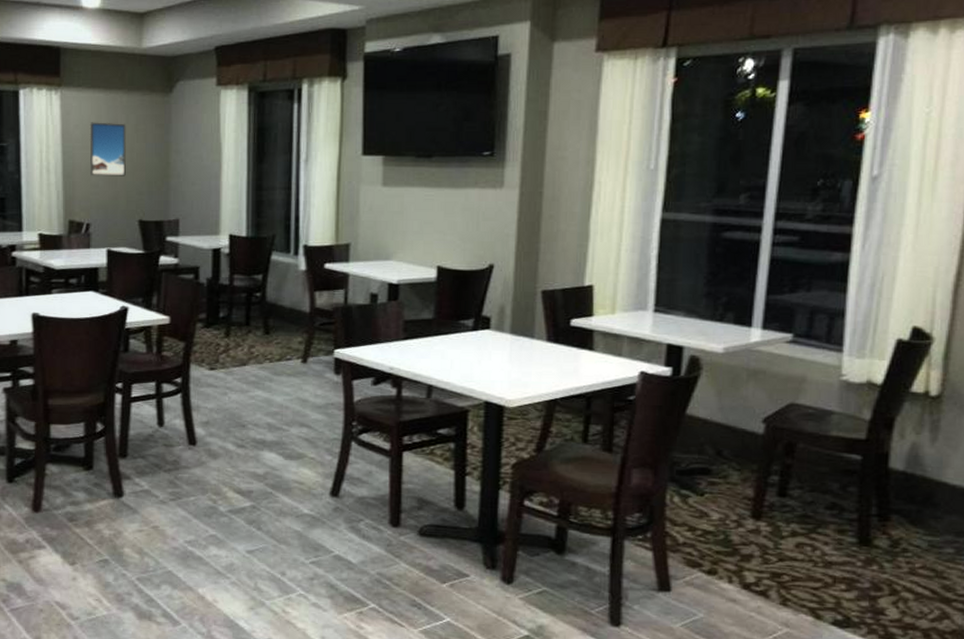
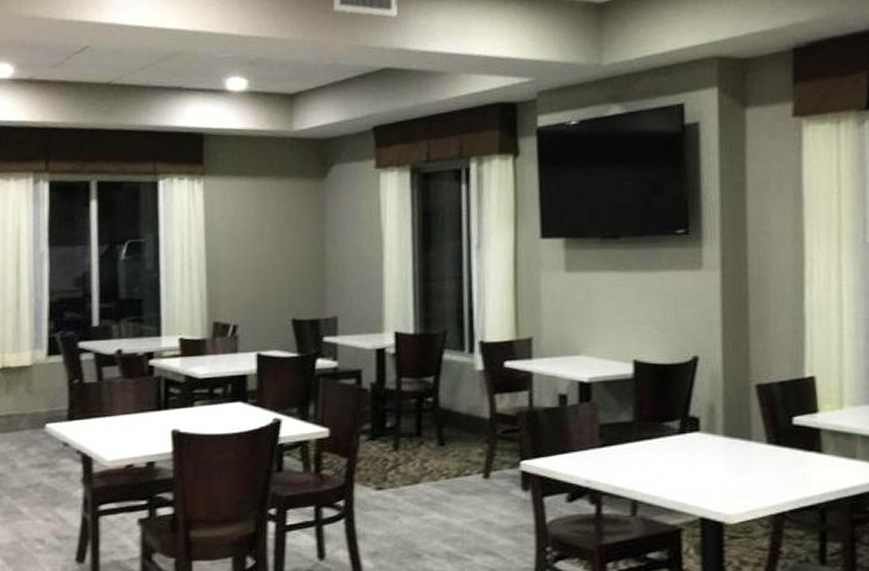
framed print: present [89,122,126,176] -> none [236,212,277,272]

